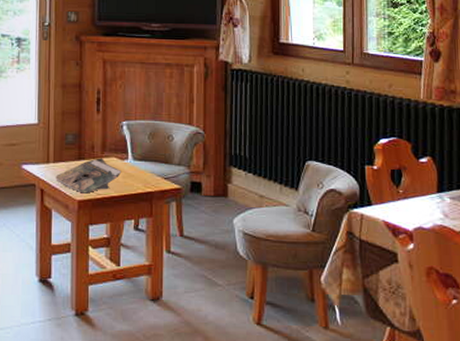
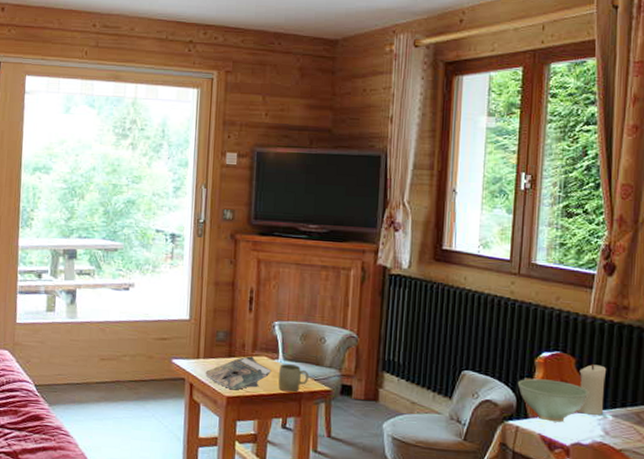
mug: none [128,163,158,193] -> present [278,363,309,392]
bowl: none [359,165,427,208] -> present [517,378,589,422]
candle: none [416,149,442,199] -> present [576,364,607,416]

